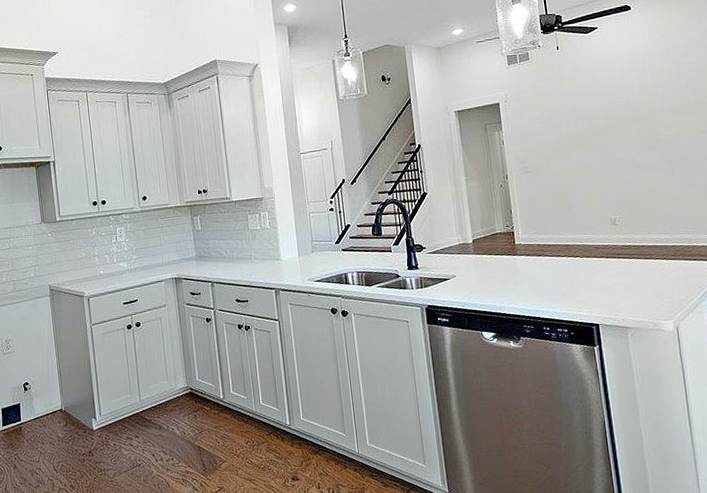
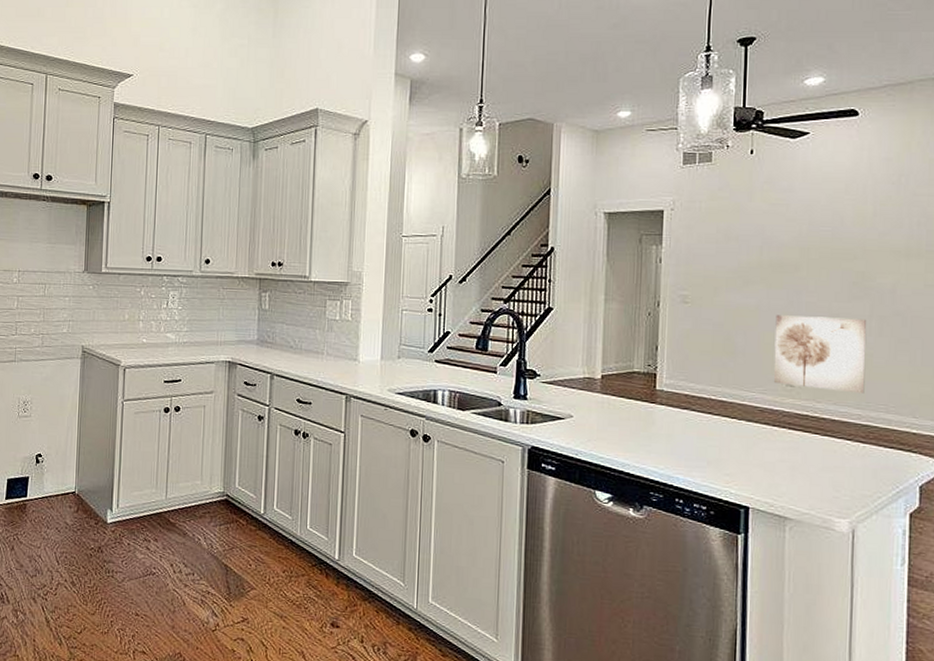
wall art: none [595,164,669,225] -> present [773,315,867,394]

